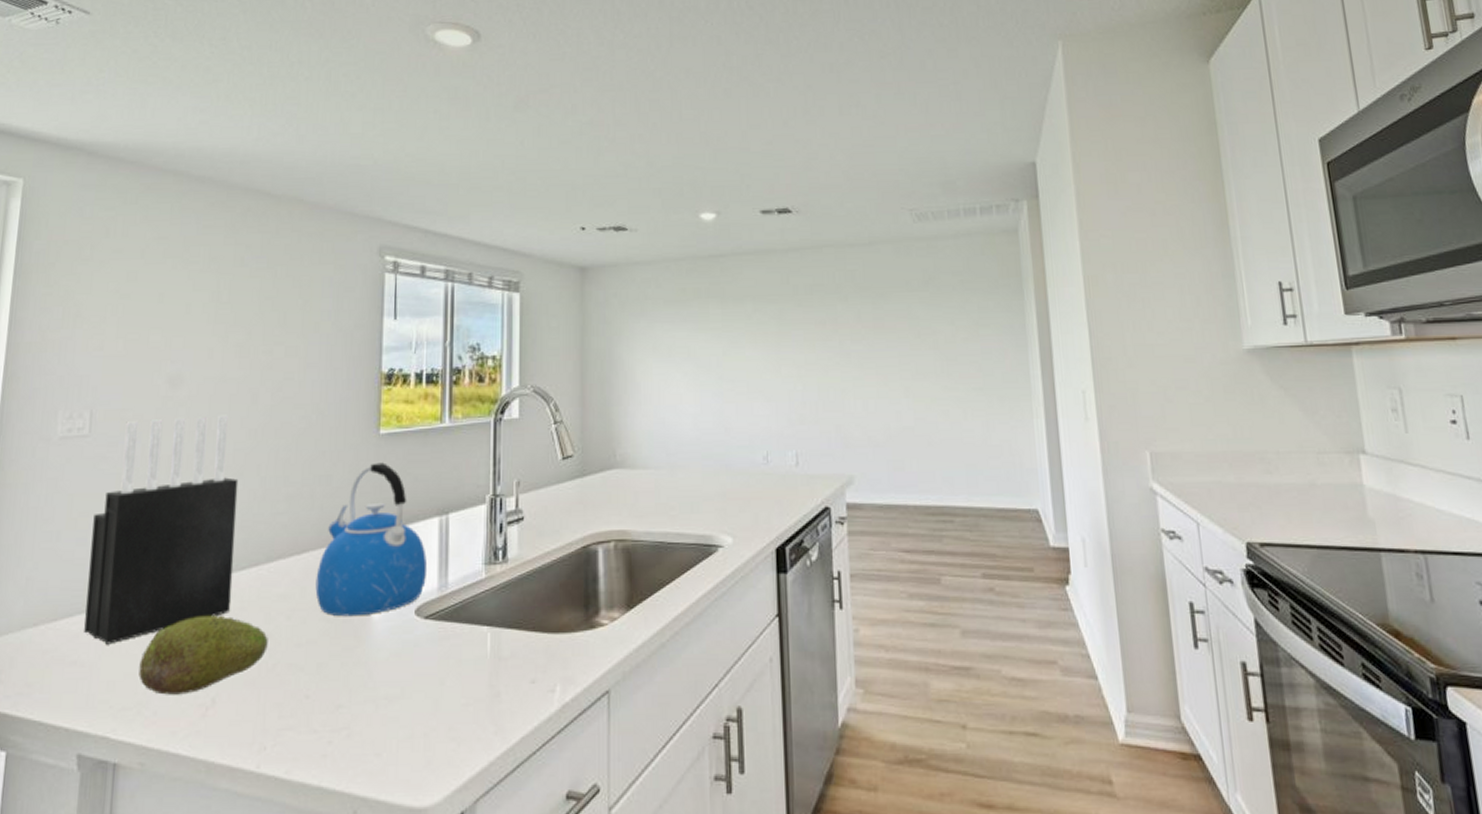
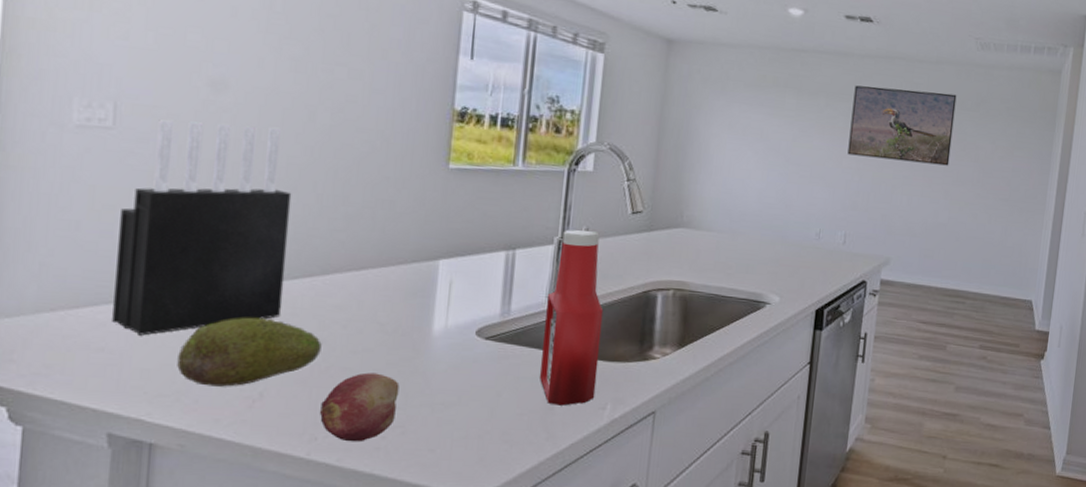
fruit: none [267,667,343,750] -> present [319,372,400,442]
kettle: present [315,462,428,617] -> none [373,194,491,332]
ketchup bottle: none [483,483,543,691] -> present [540,229,604,406]
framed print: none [782,275,904,362] -> present [847,85,957,166]

